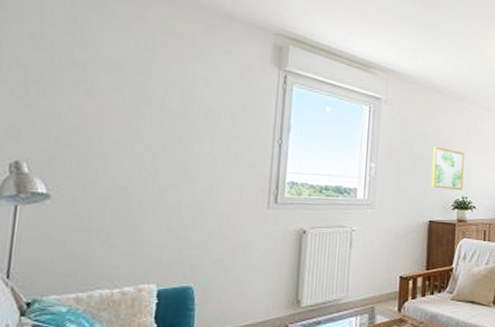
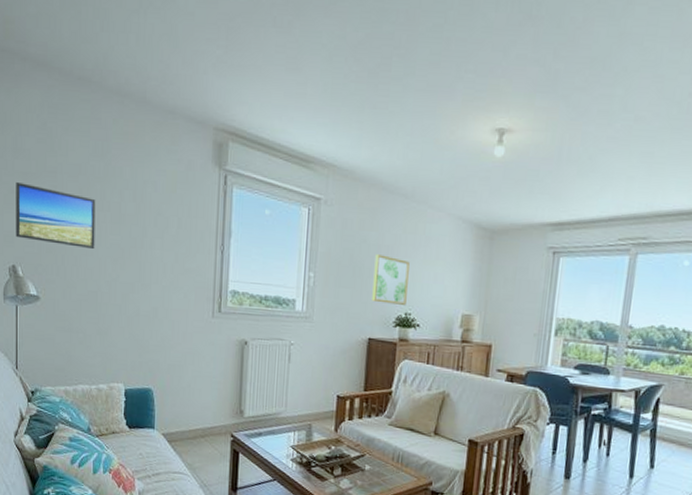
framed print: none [23,73,134,144] -> present [15,181,96,250]

